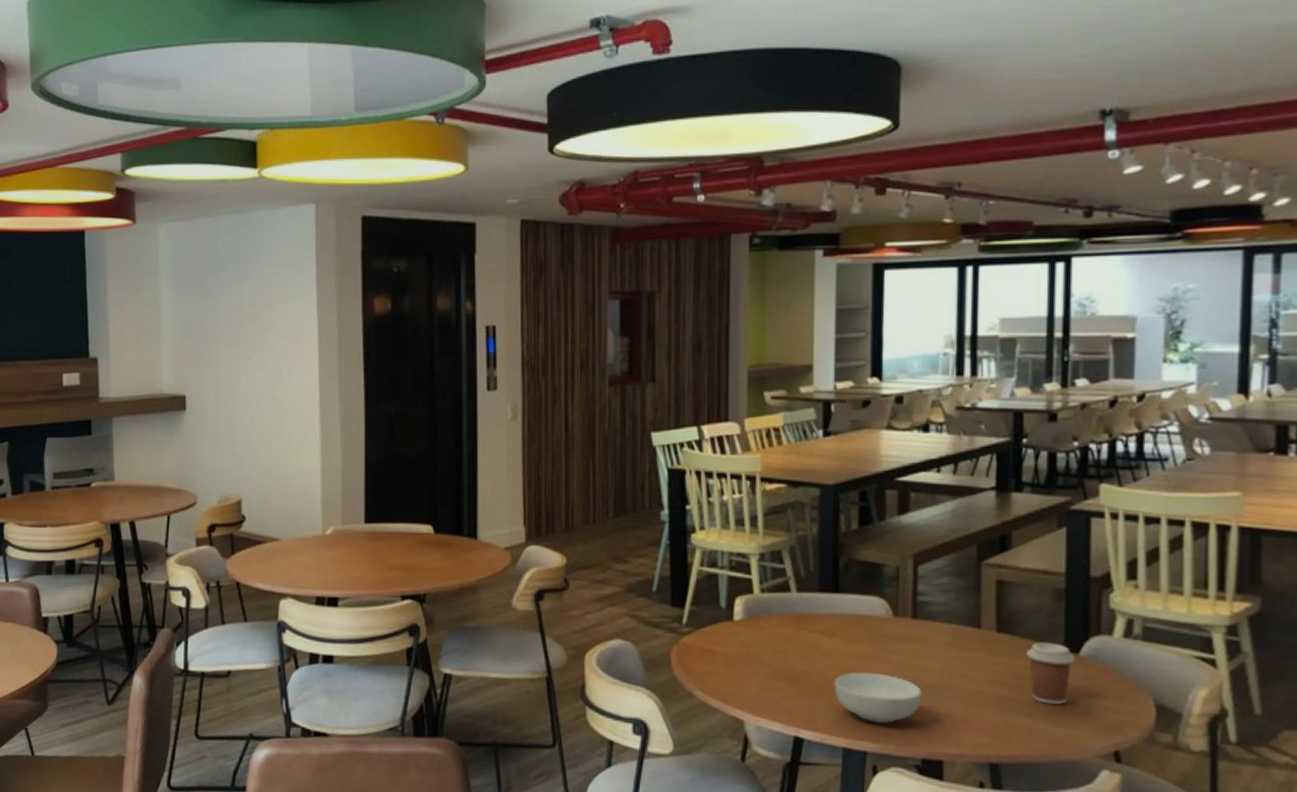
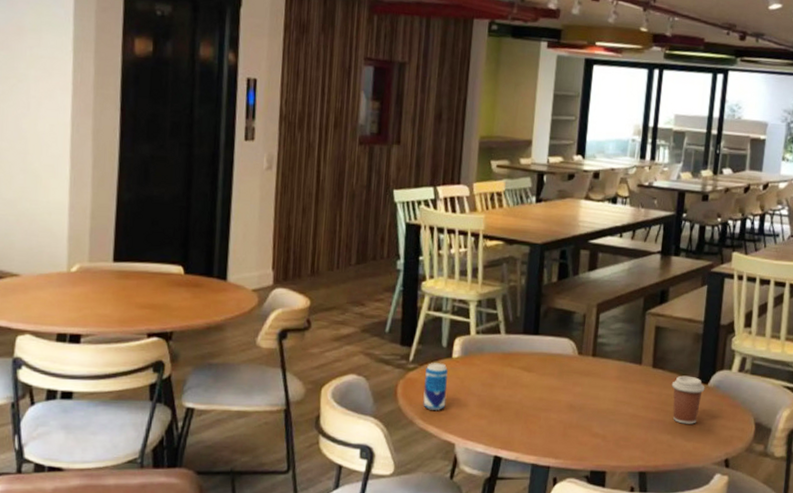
beverage can: none [702,626,730,682] -> present [423,363,448,411]
cereal bowl: present [834,672,923,723] -> none [528,401,596,443]

